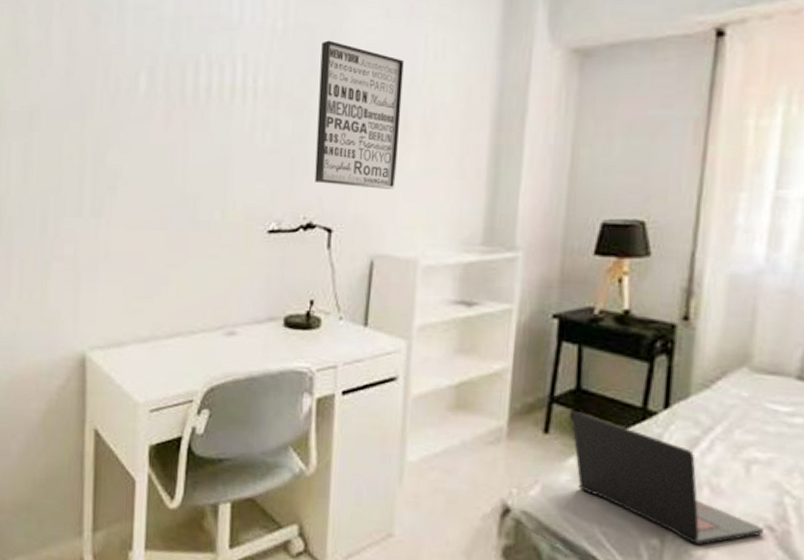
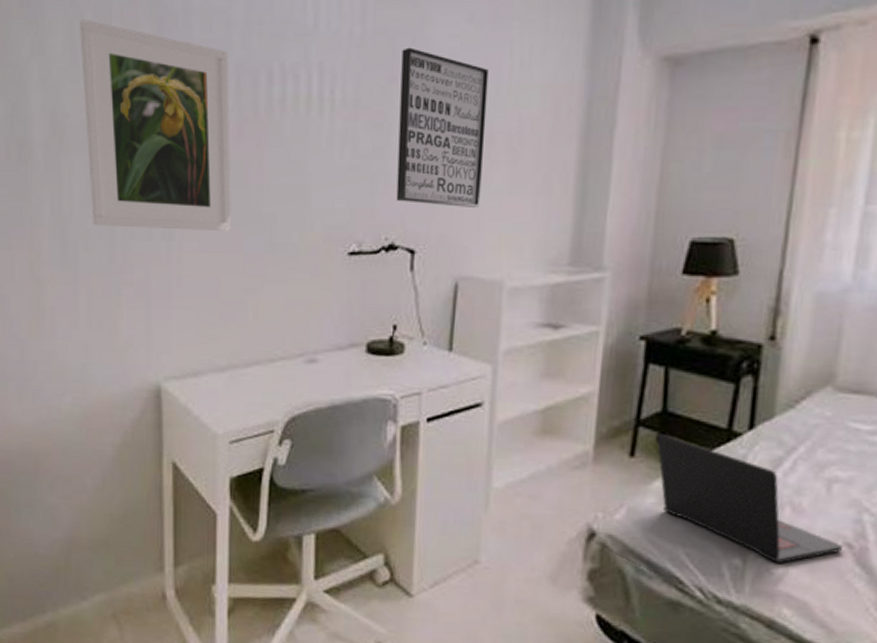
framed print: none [22,15,159,210] -> present [80,19,232,232]

